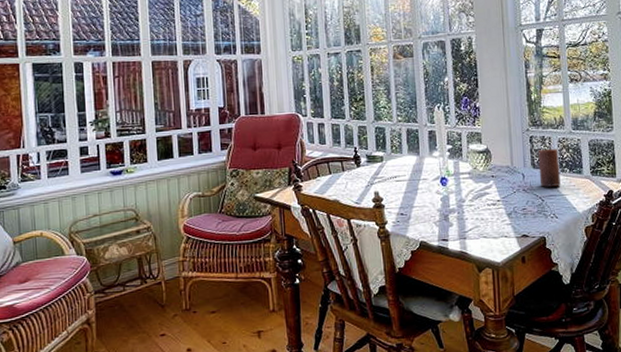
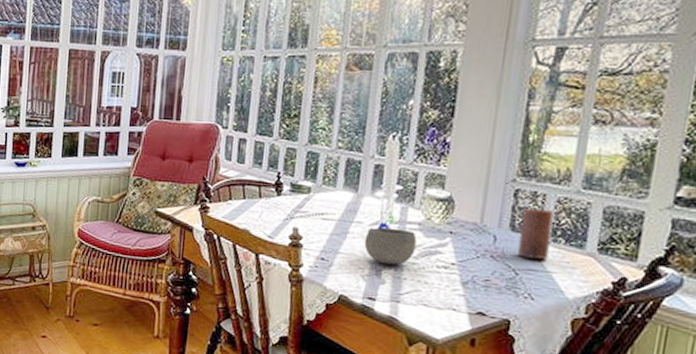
bowl: none [431,179,470,210] -> present [364,227,417,265]

